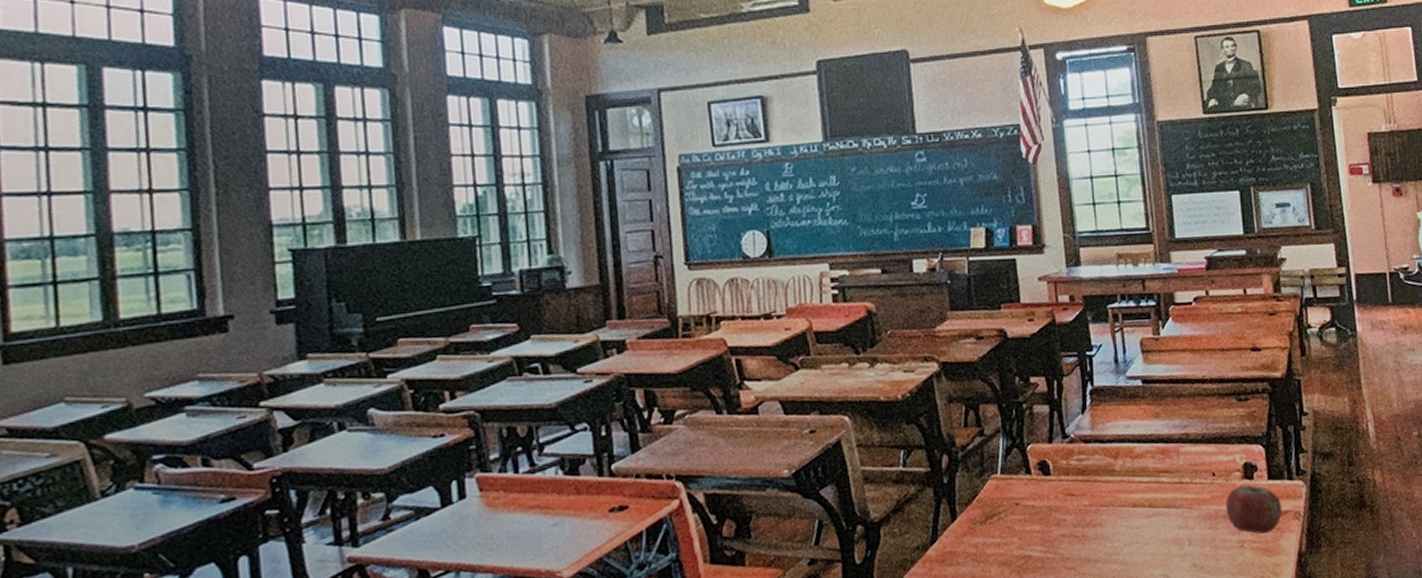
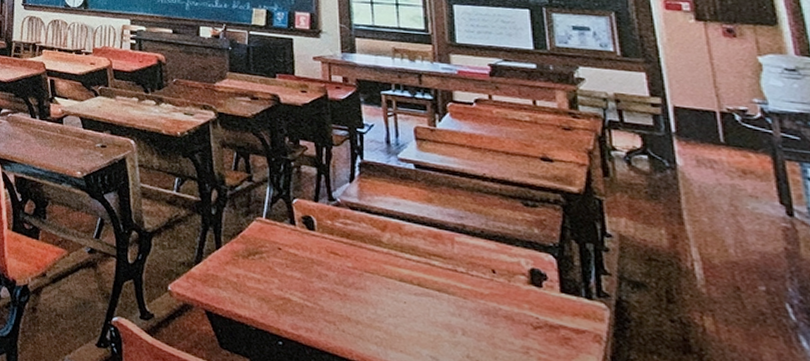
apple: present [1226,485,1283,534] -> none [508,290,579,348]

